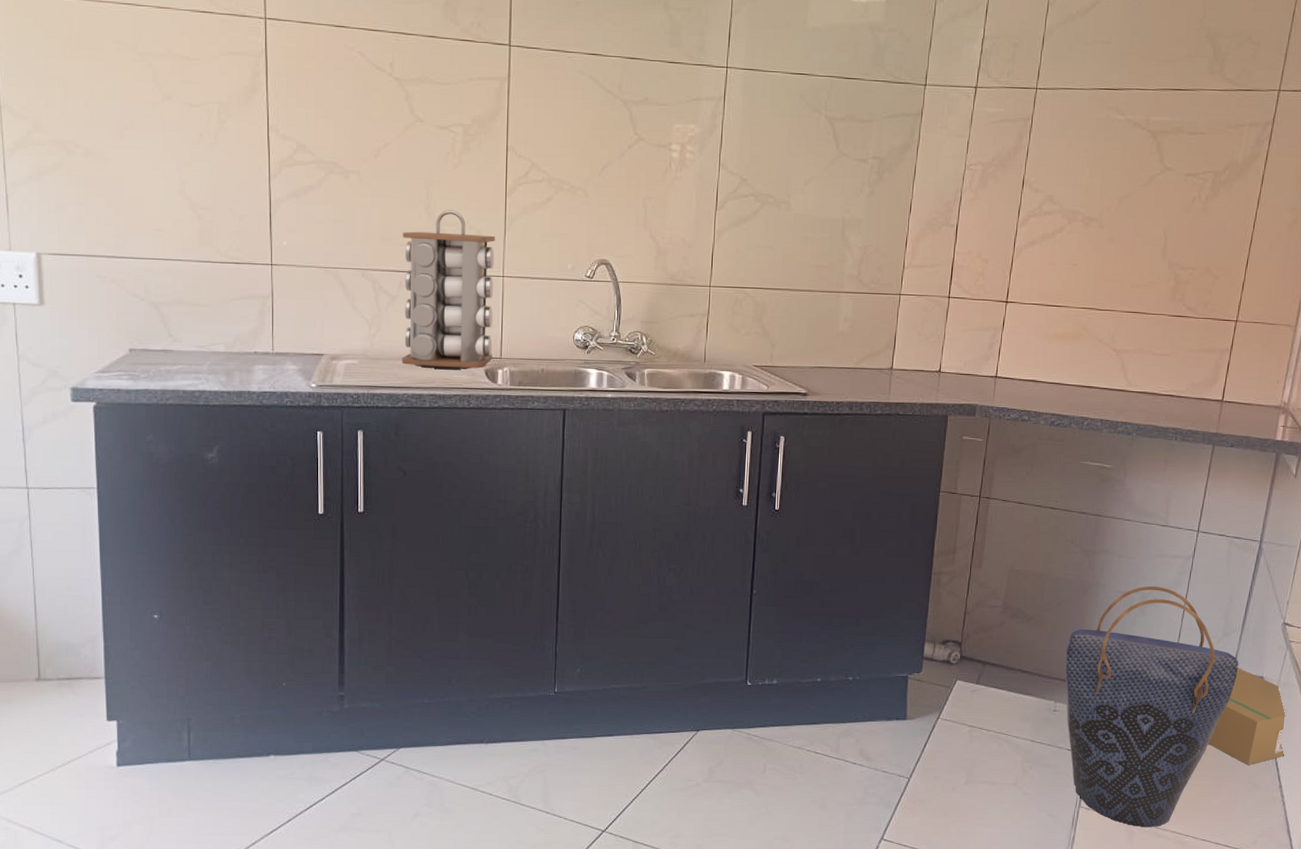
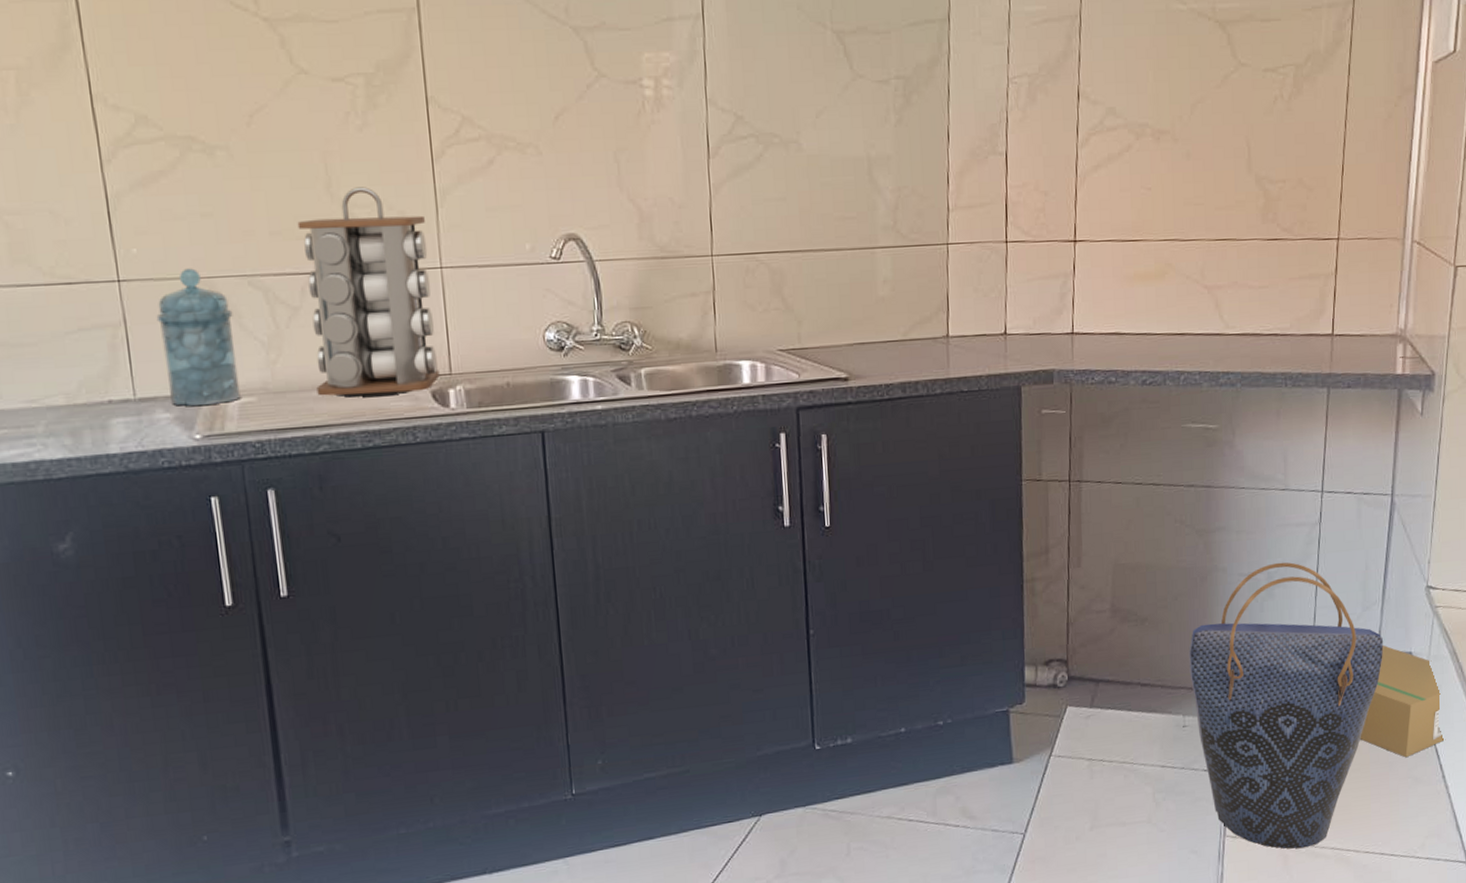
canister: none [294,260,349,363] -> present [156,268,241,406]

